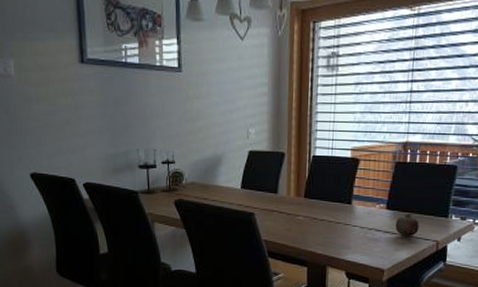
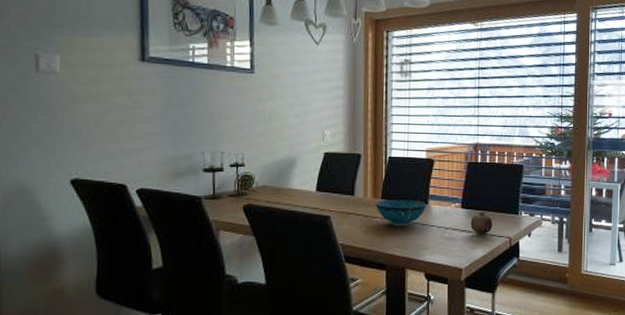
bowl: none [299,198,350,226] -> present [376,199,427,227]

